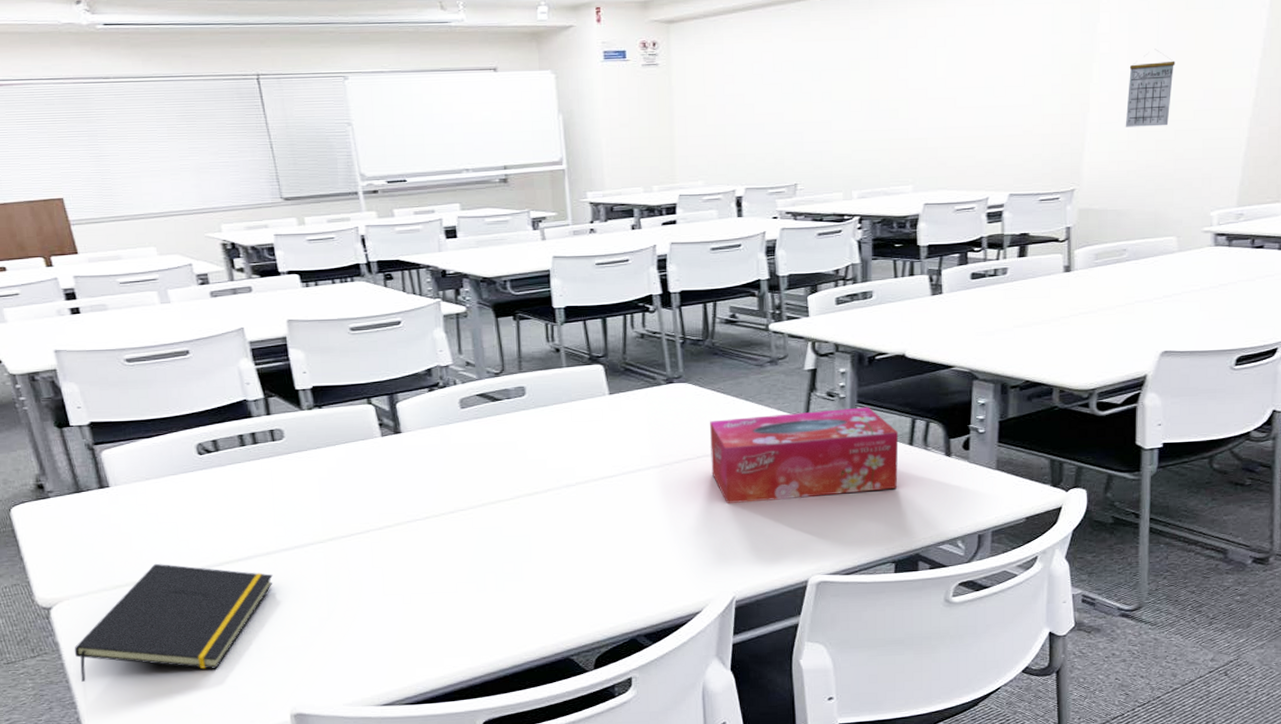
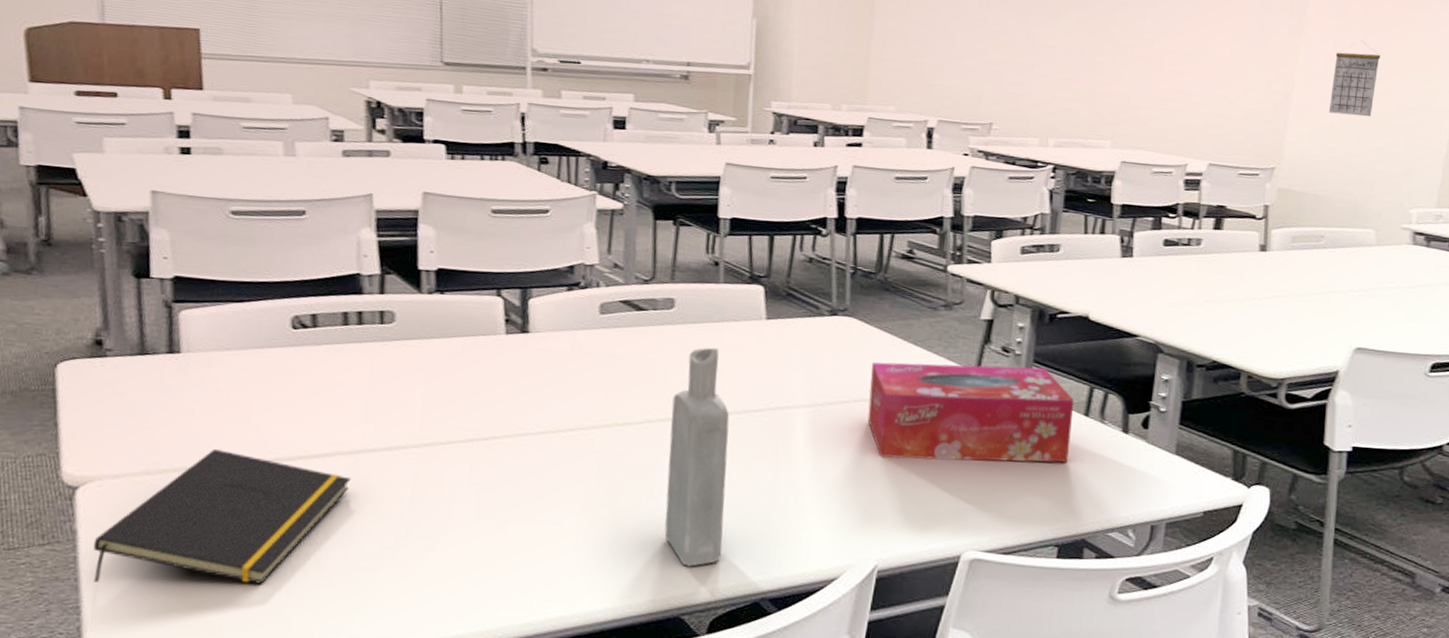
bottle: none [536,425,598,616] -> present [664,347,730,567]

